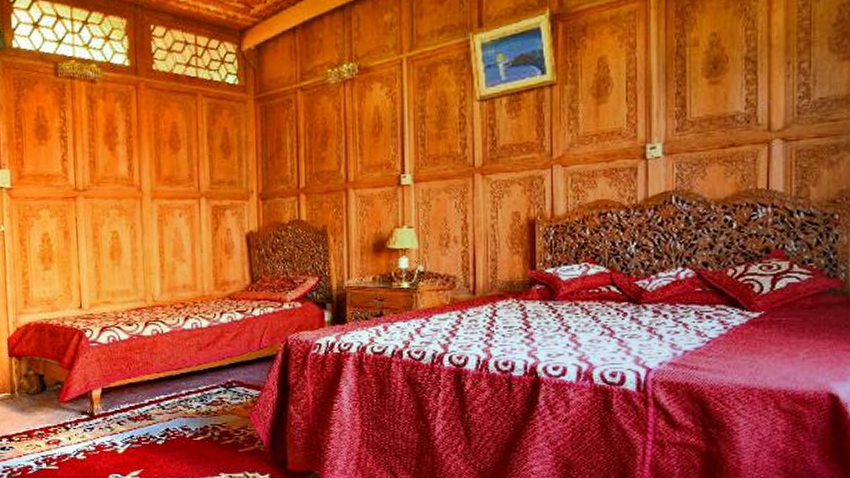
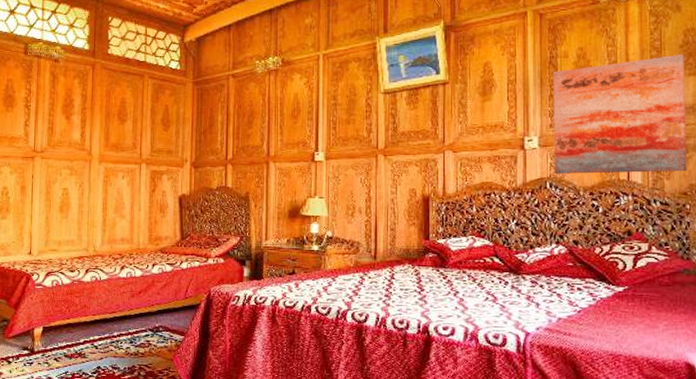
wall art: none [680,34,838,185] -> present [552,54,687,174]

